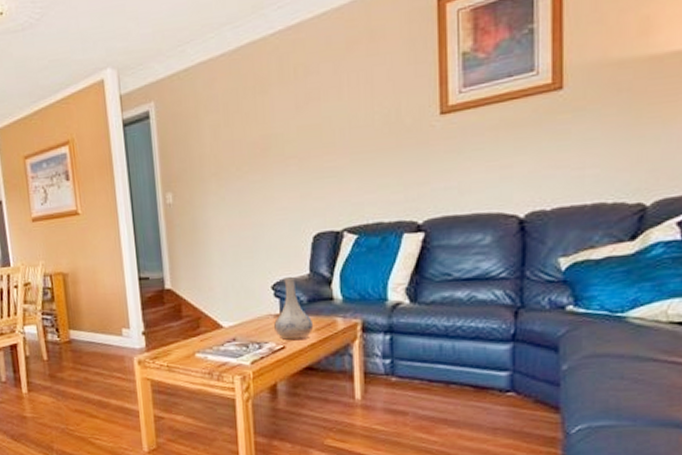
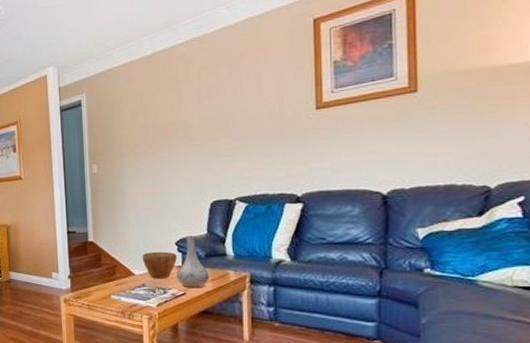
bowl: none [231,297,273,331] -> present [142,251,177,279]

